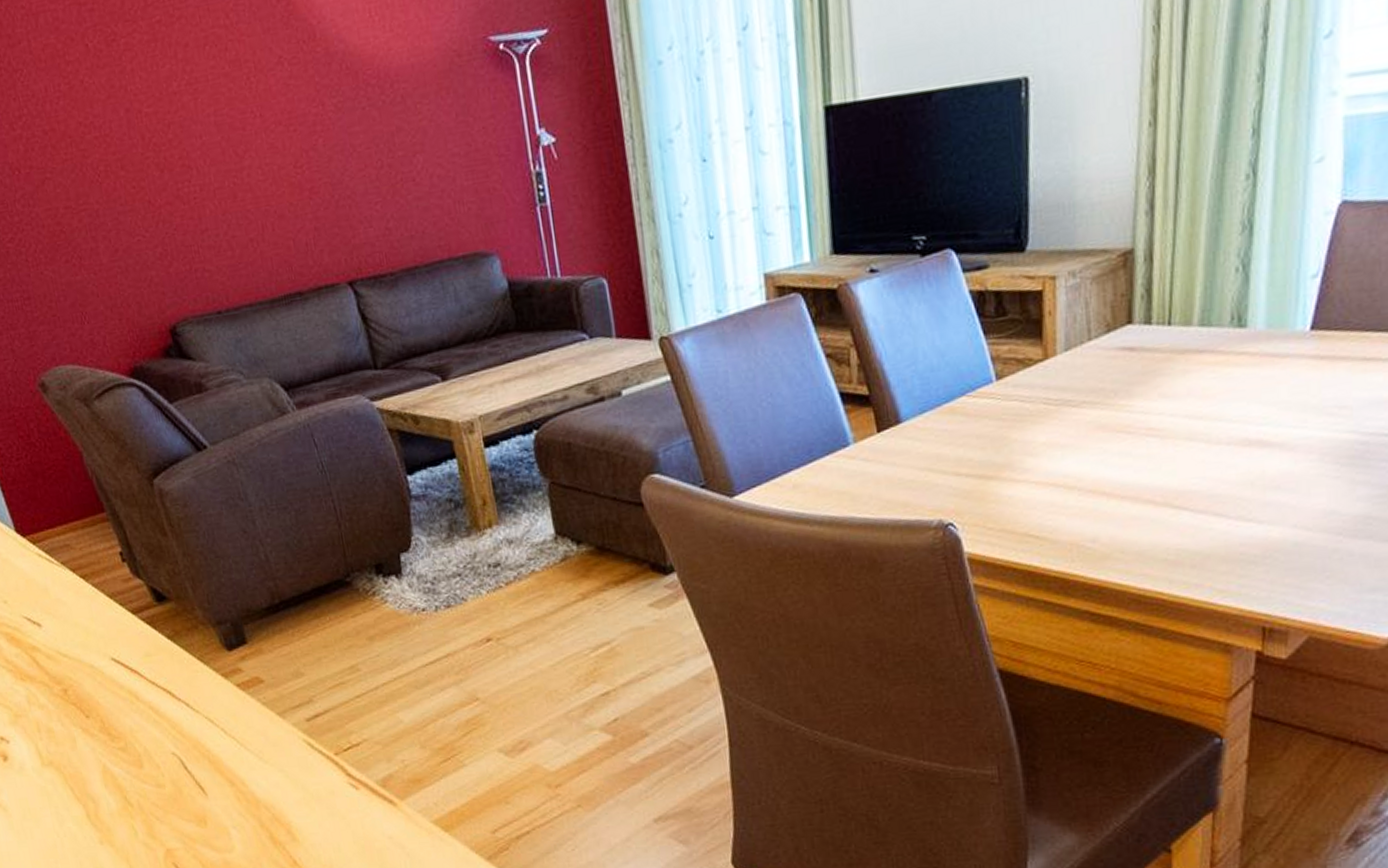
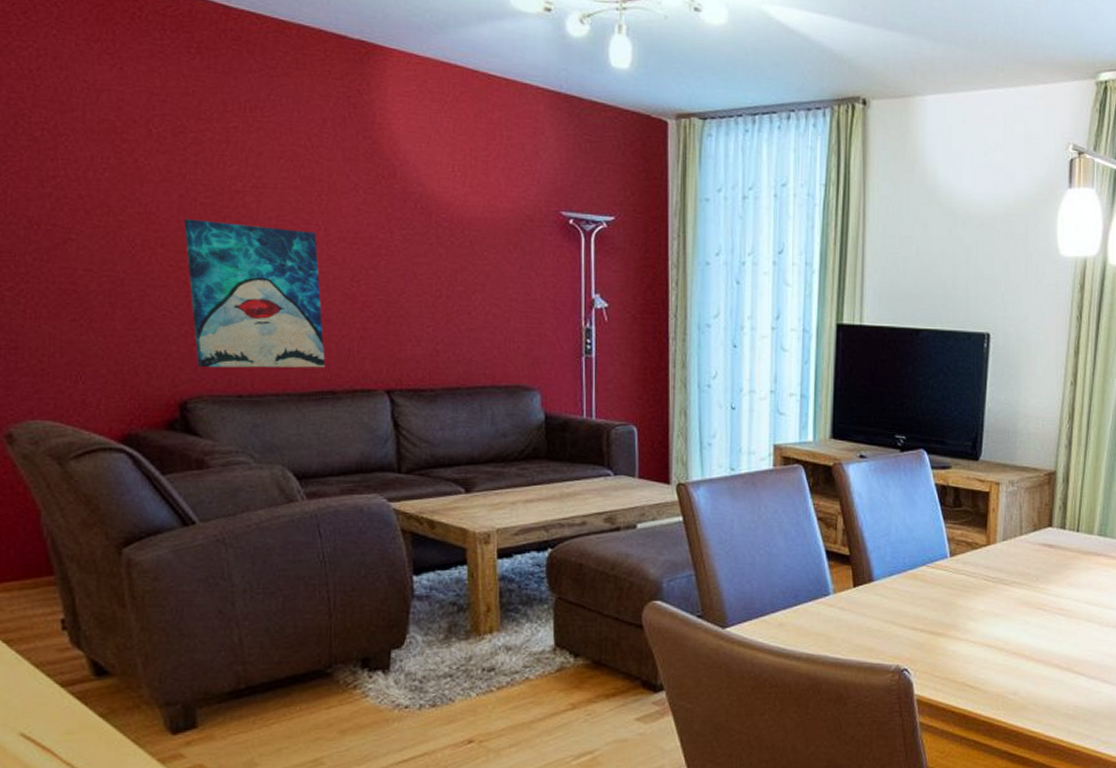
wall art: none [135,121,288,289] -> present [184,219,326,368]

